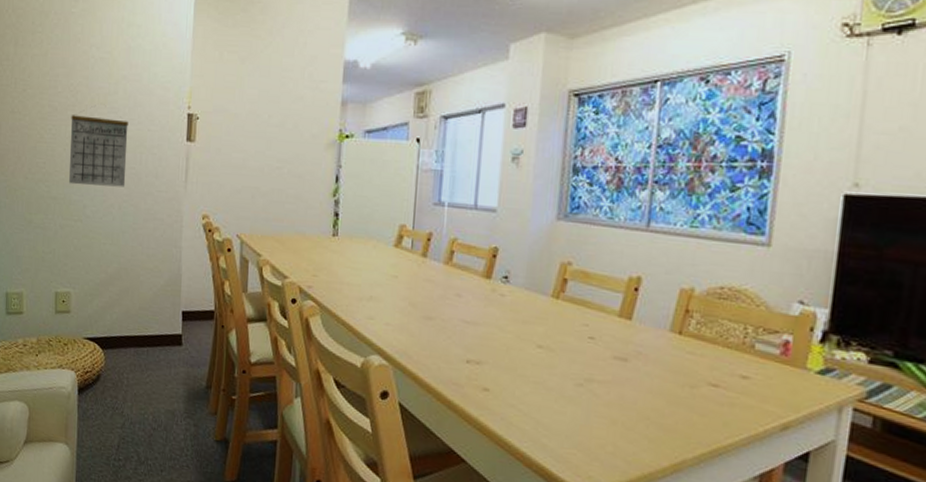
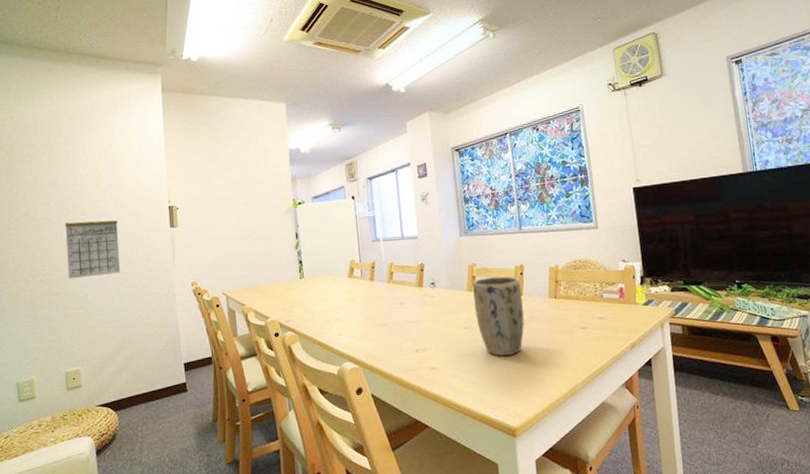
plant pot: none [557,284,632,398] -> present [472,276,525,356]

